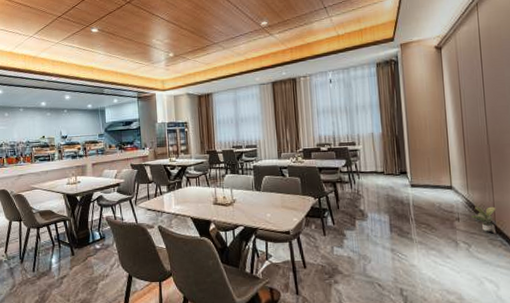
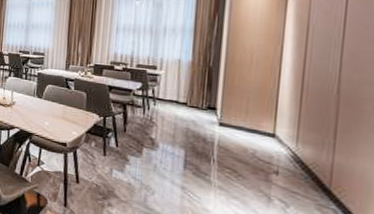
potted plant: present [472,206,496,234] -> none [297,162,335,200]

